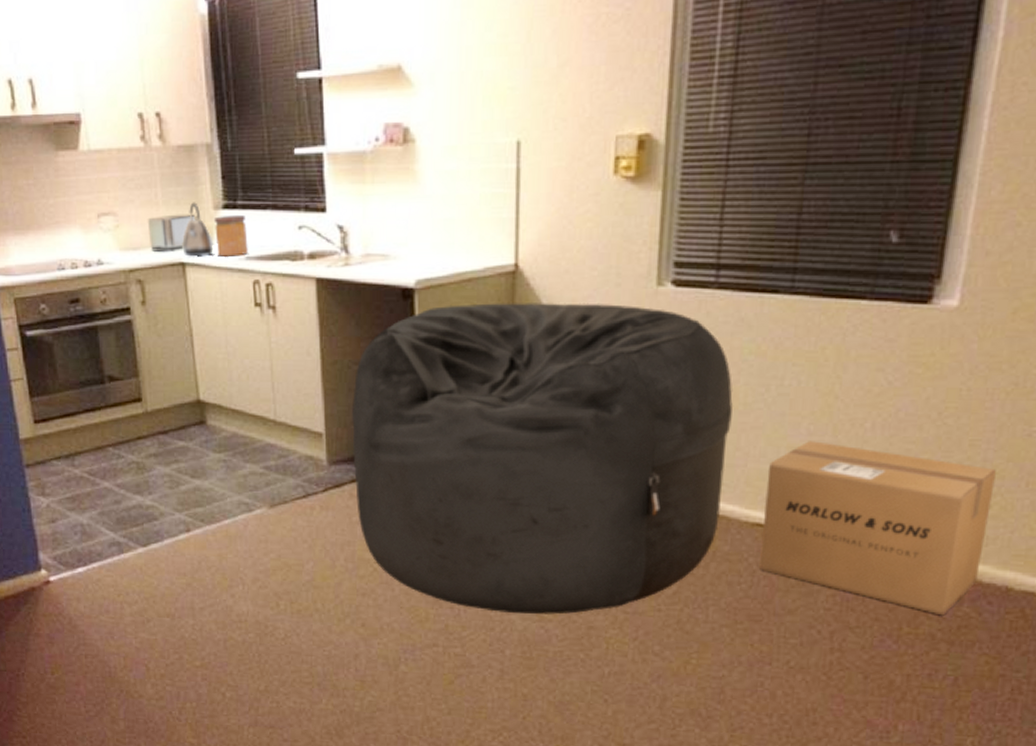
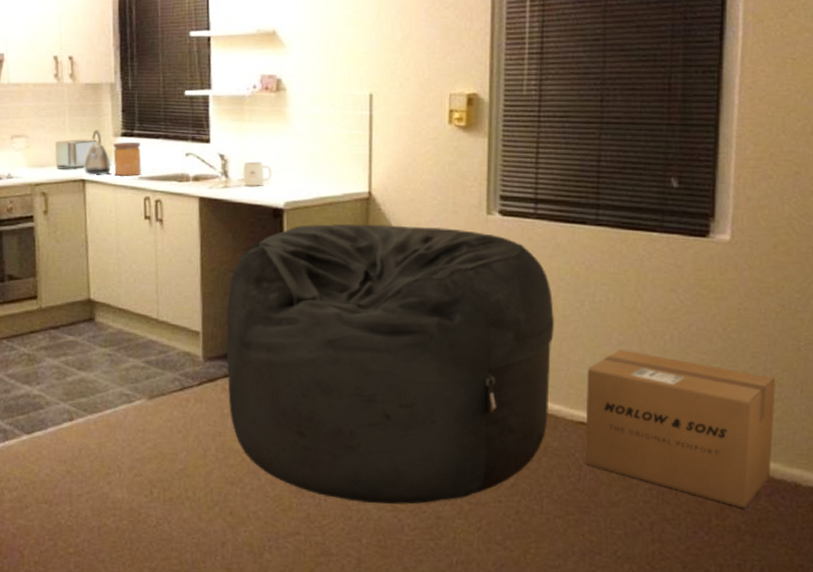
mug: none [366,233,401,262] -> present [243,161,272,186]

